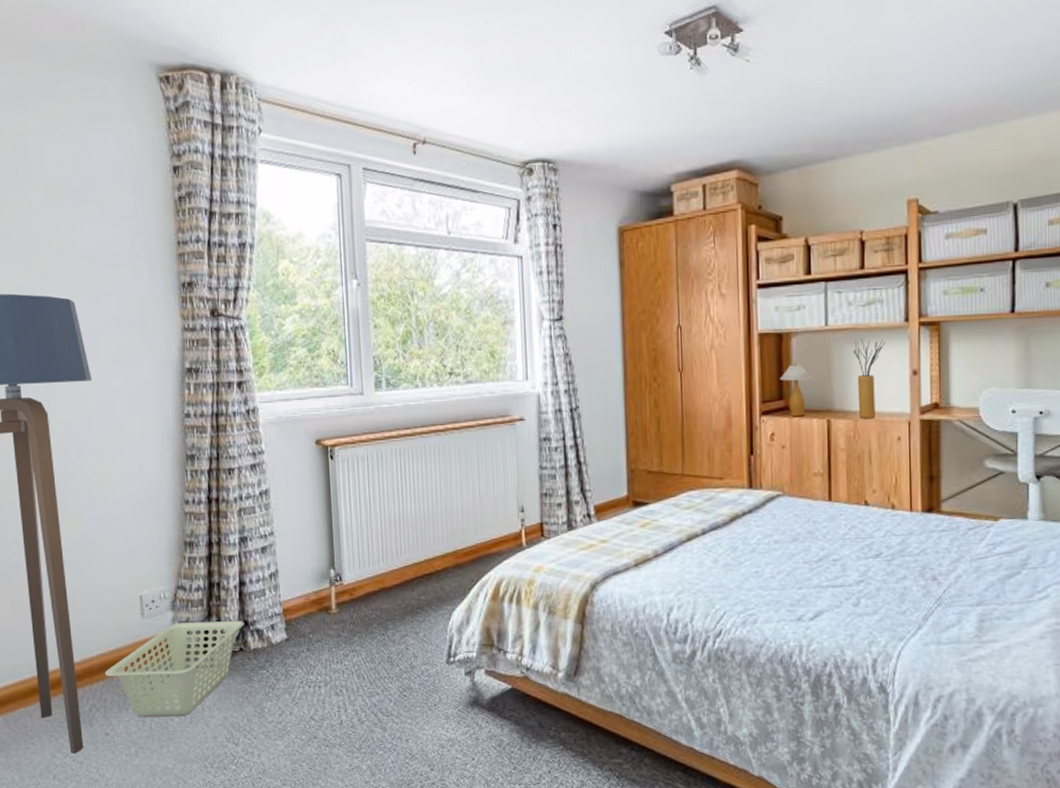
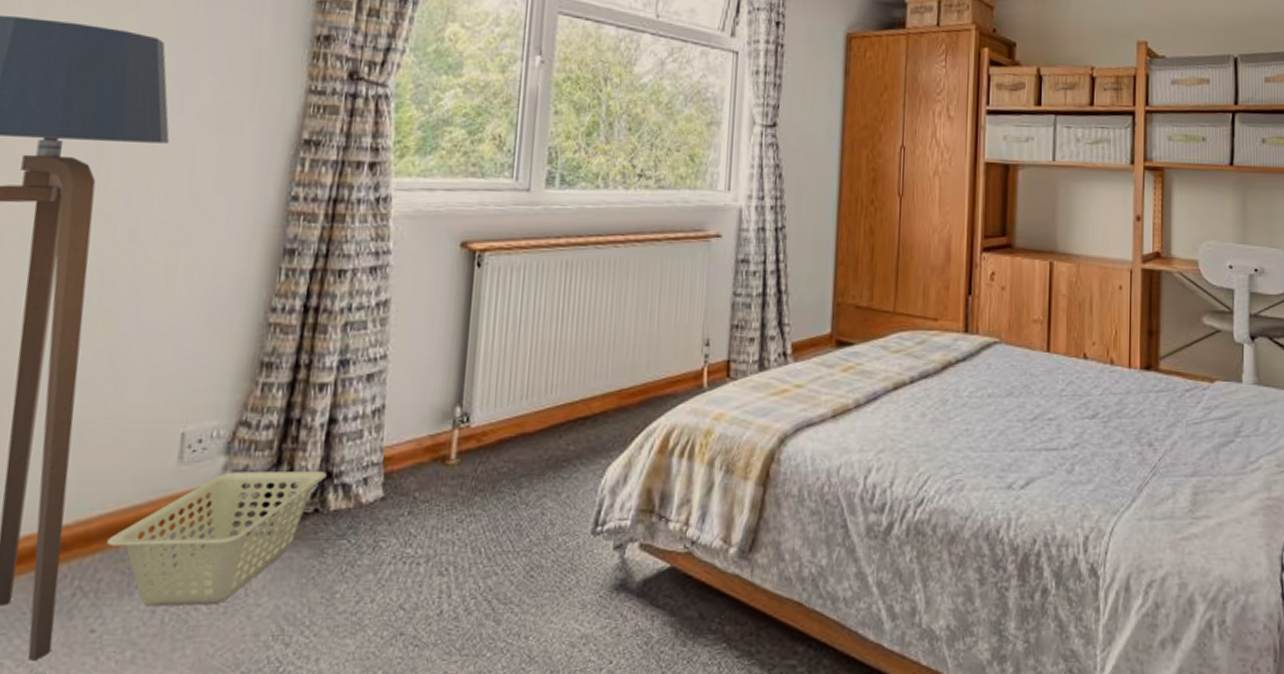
table lamp: present [780,361,813,417] -> none [1004,196,1037,256]
vase: present [853,337,886,419] -> none [1078,177,1111,264]

